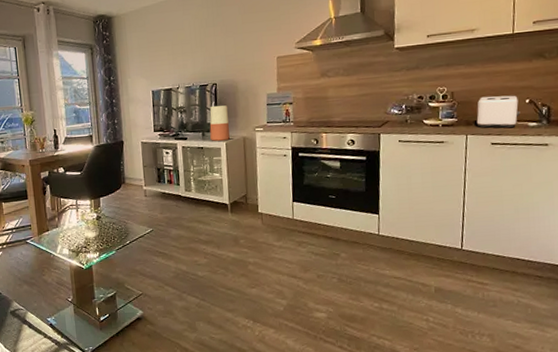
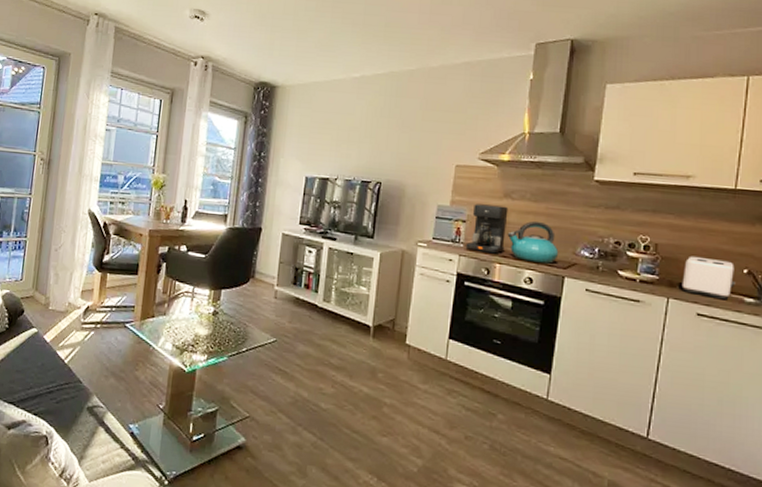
vase: present [209,105,230,142] -> none [363,206,390,251]
coffee maker: none [295,84,328,126] -> present [465,204,509,254]
kettle: none [328,91,373,127] -> present [507,220,559,264]

